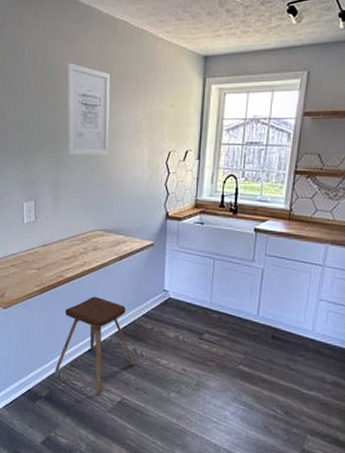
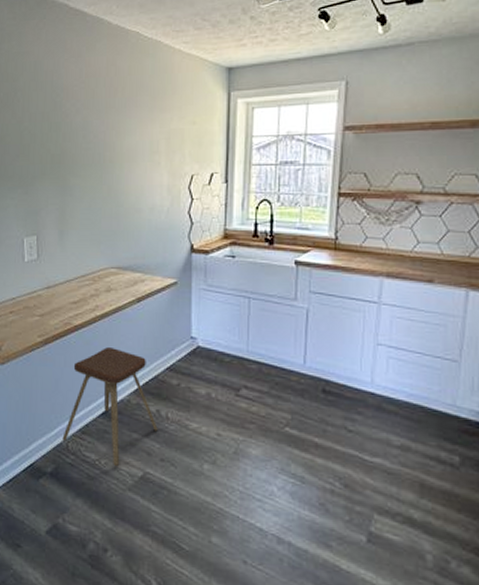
wall art: present [67,63,111,155] -> none [73,79,123,182]

